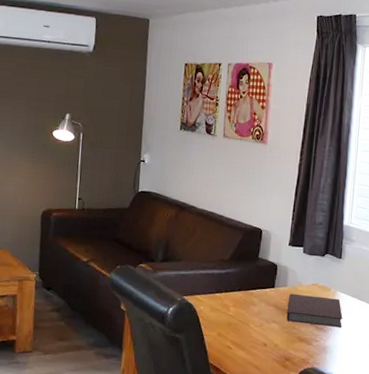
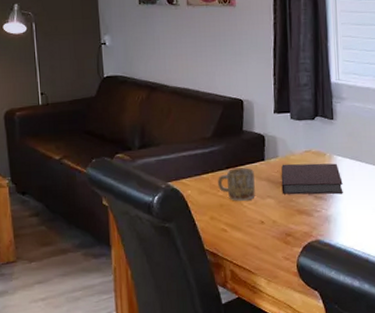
mug: none [229,291,264,323] -> present [218,167,255,201]

